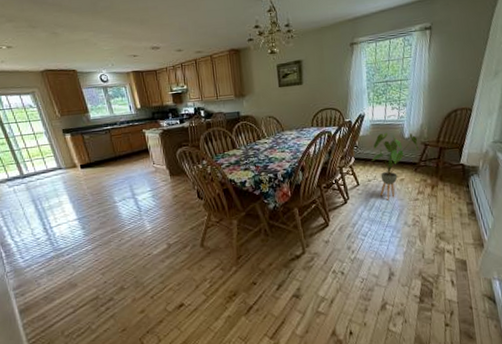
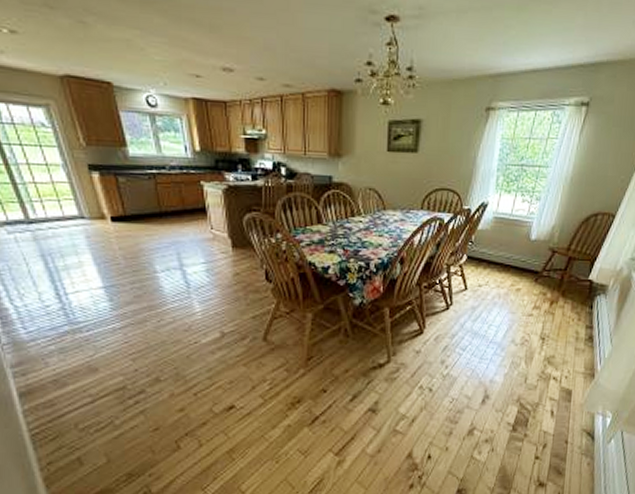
house plant: present [372,132,419,200] -> none [487,229,546,312]

